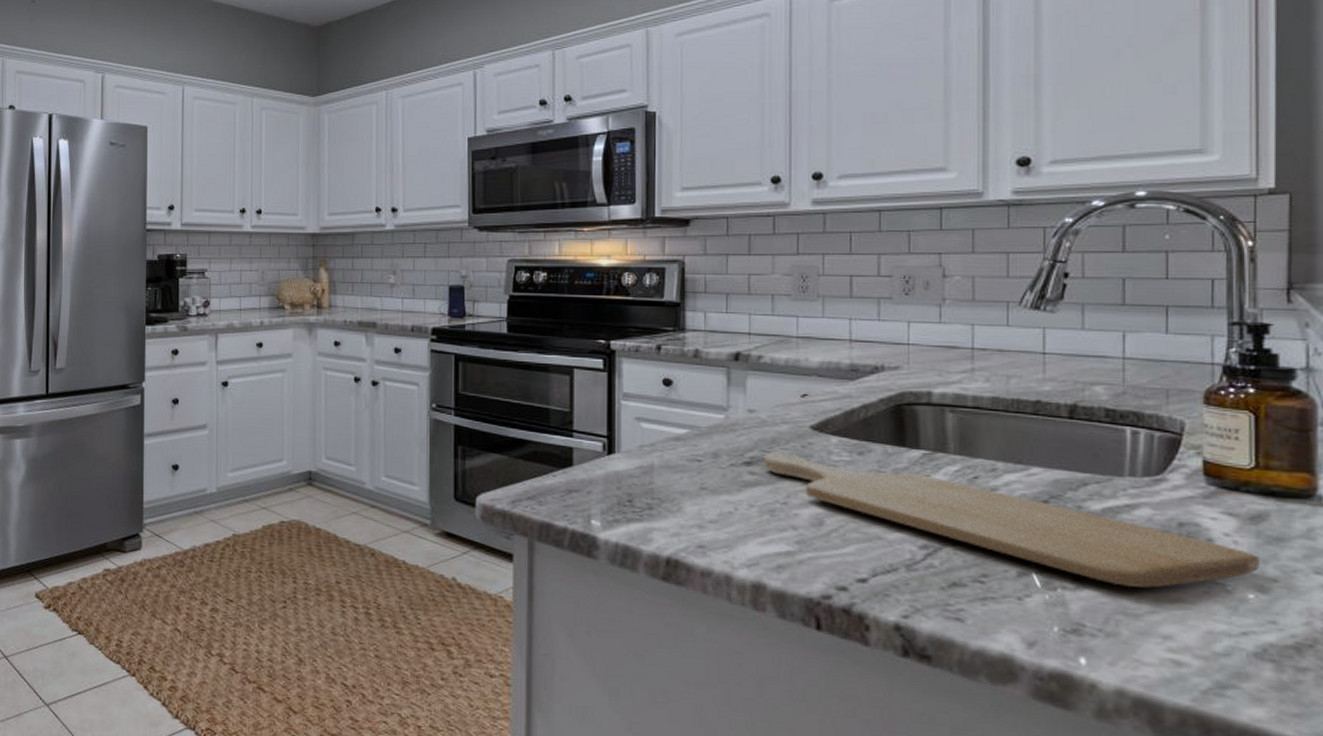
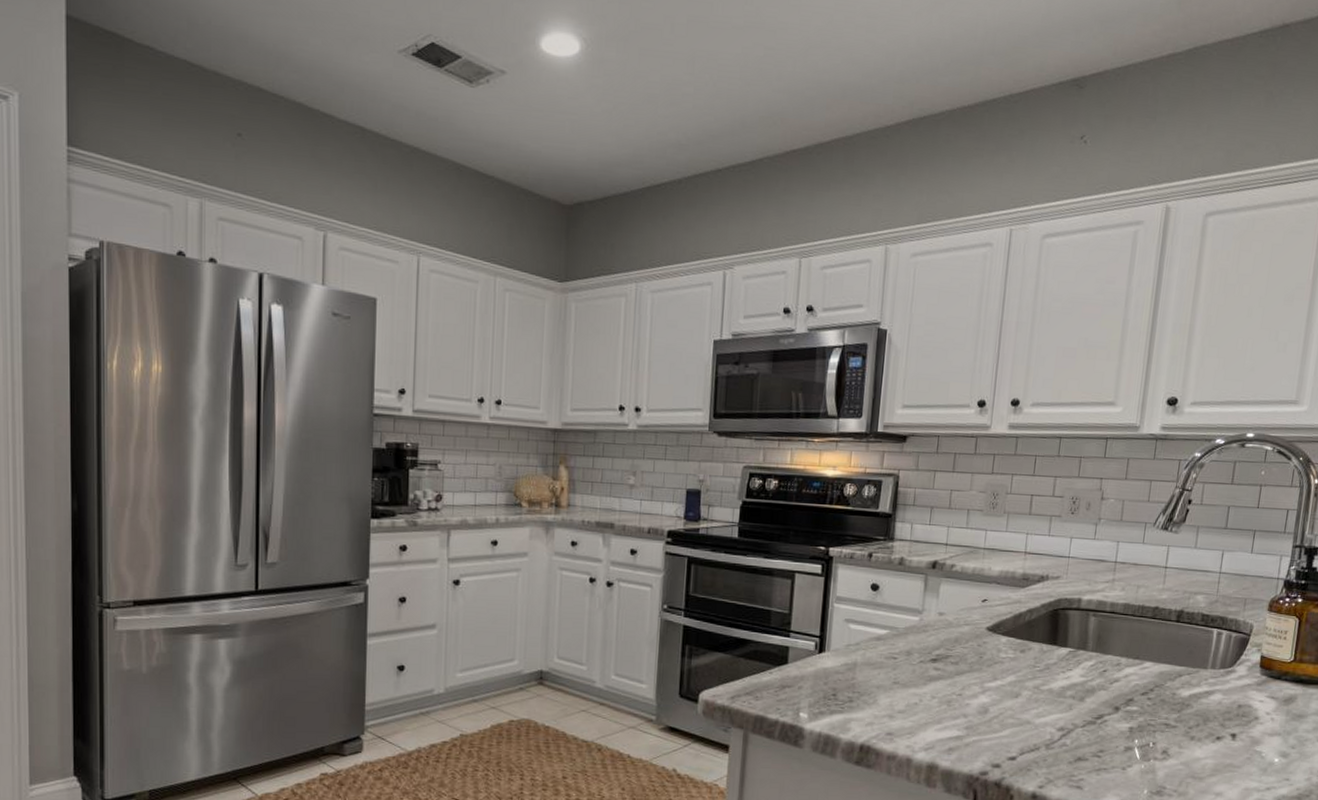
chopping board: present [764,453,1259,588] -> none [946,651,1286,757]

